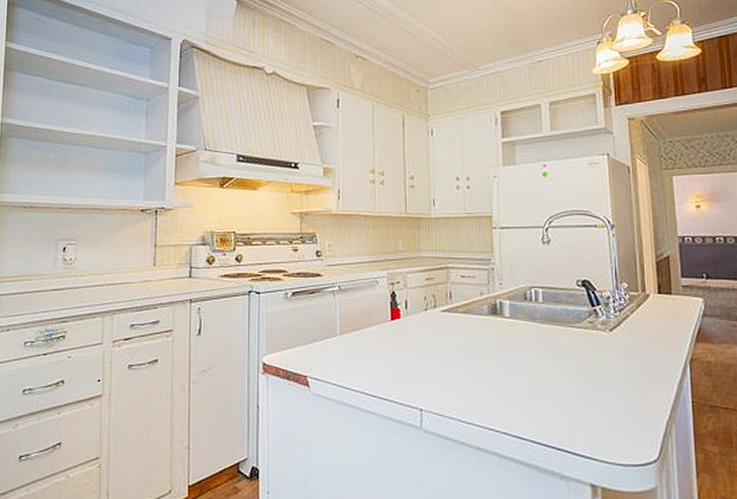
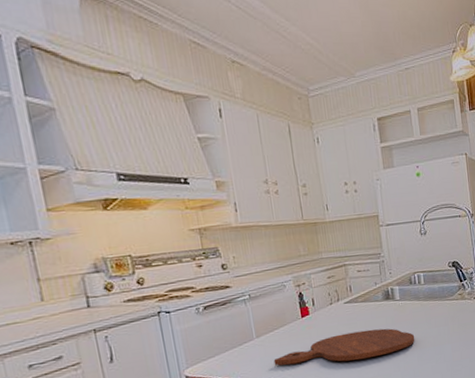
cutting board: none [354,347,526,382] -> present [273,328,415,366]

